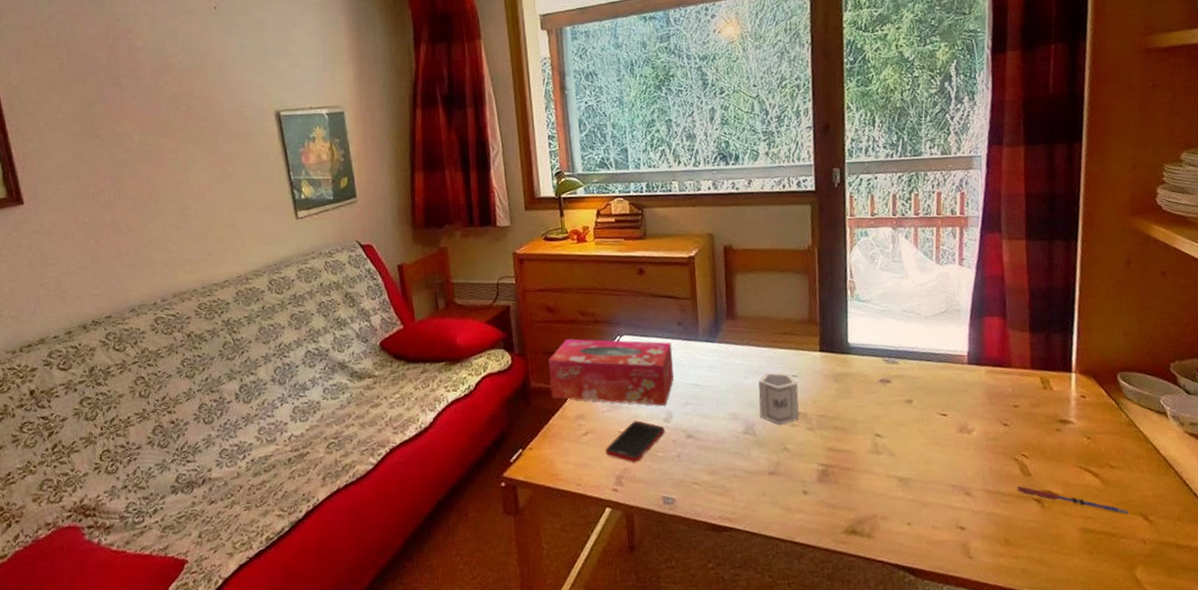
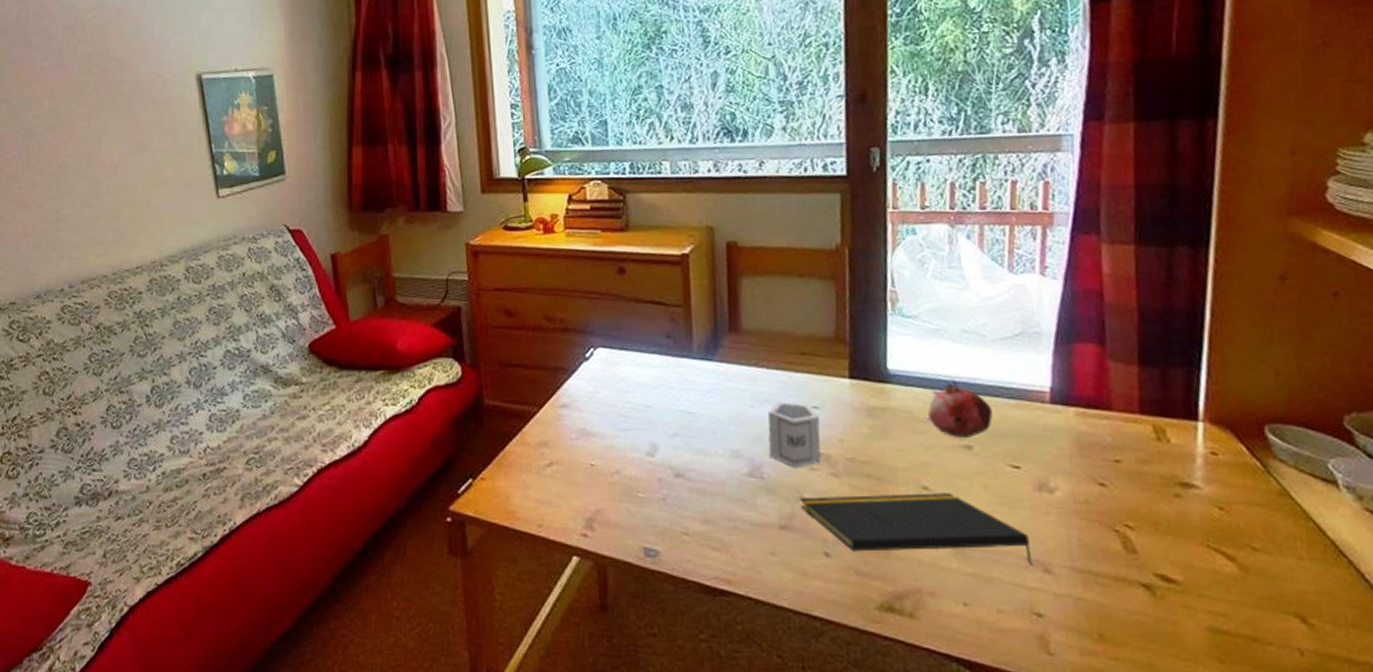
tissue box: present [549,339,674,406] -> none [506,349,660,436]
cell phone: present [605,421,665,463] -> none [573,452,648,504]
notepad: none [784,438,958,492] -> present [800,493,1033,567]
fruit: none [879,349,927,395] -> present [928,379,993,439]
pen: present [1017,486,1129,515] -> none [1117,566,1279,614]

